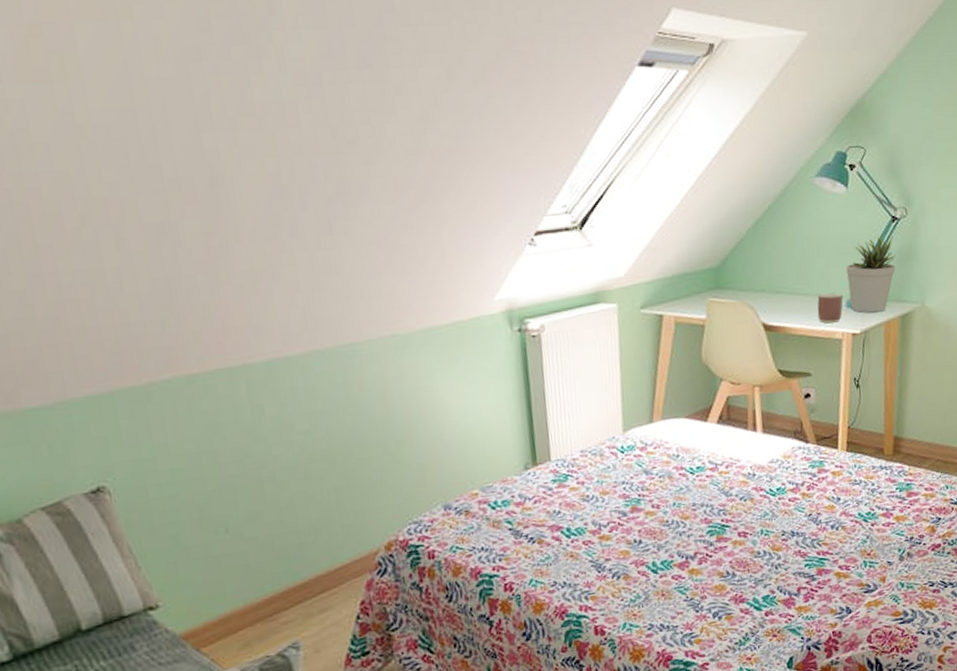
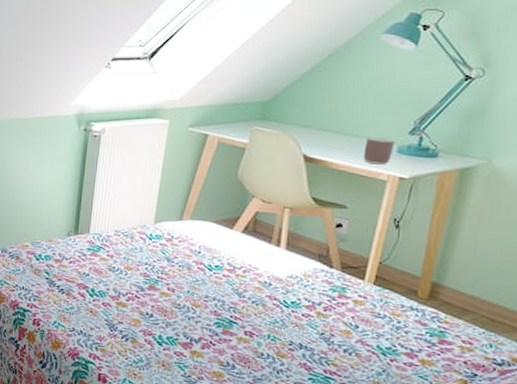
potted plant: present [845,235,896,314] -> none [402,91,464,163]

